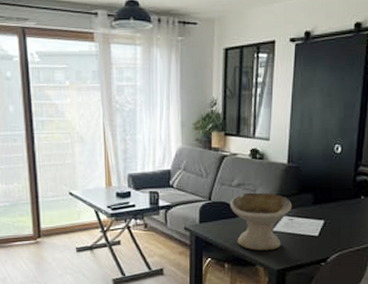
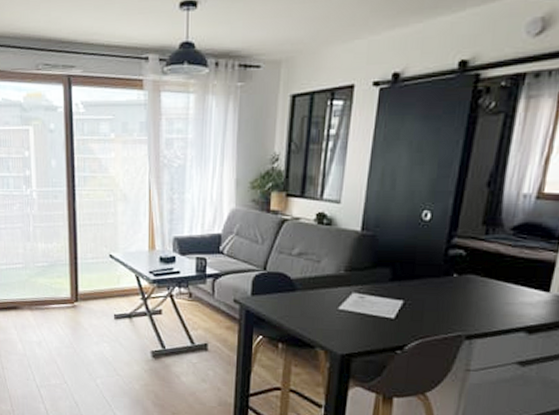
bowl: present [229,192,291,251] -> none [288,263,363,332]

